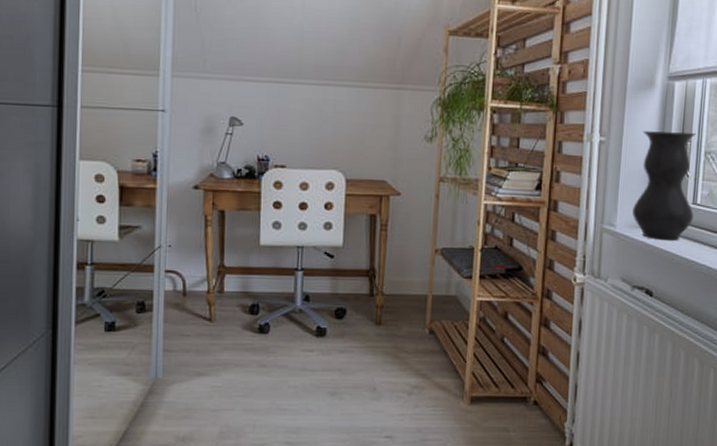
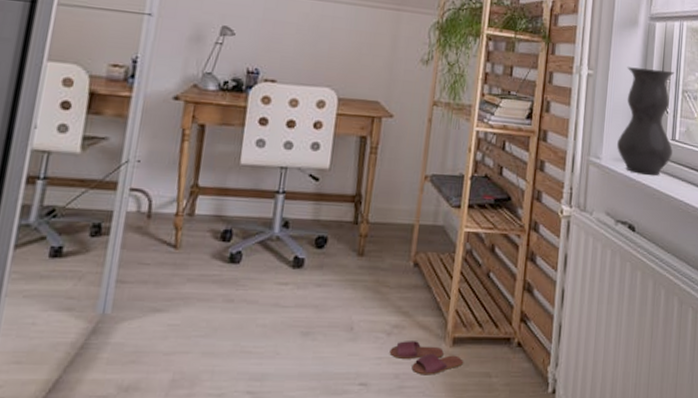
slippers: none [411,400,483,430] -> present [389,341,464,375]

